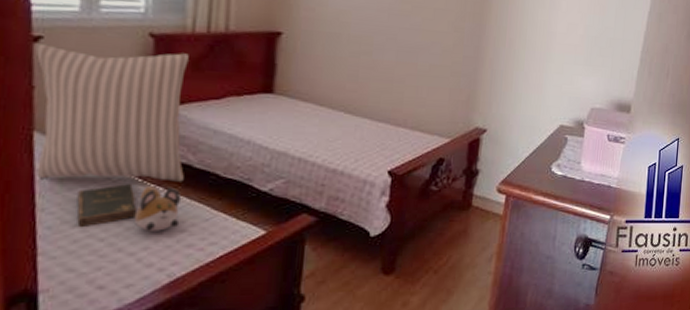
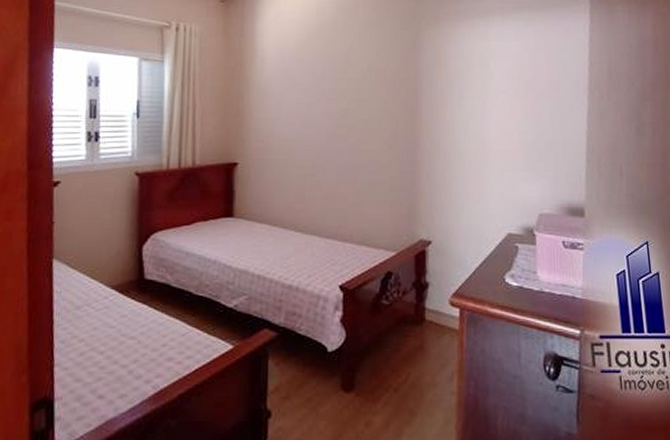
pillow: present [35,43,189,182] -> none [54,187,165,300]
bible: present [76,183,138,226] -> none [83,301,129,341]
plush toy: present [134,186,182,231] -> none [125,304,163,345]

